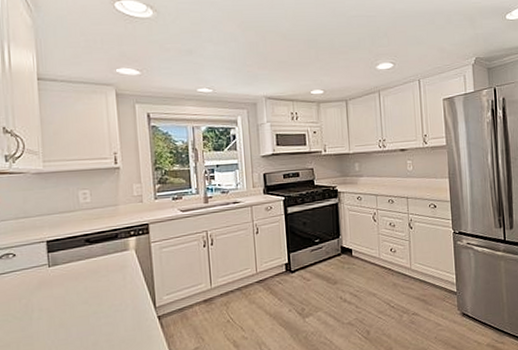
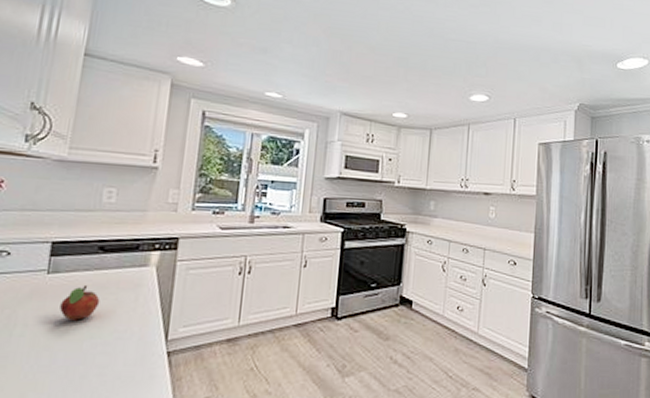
fruit: none [64,271,96,302] -> present [59,284,100,320]

